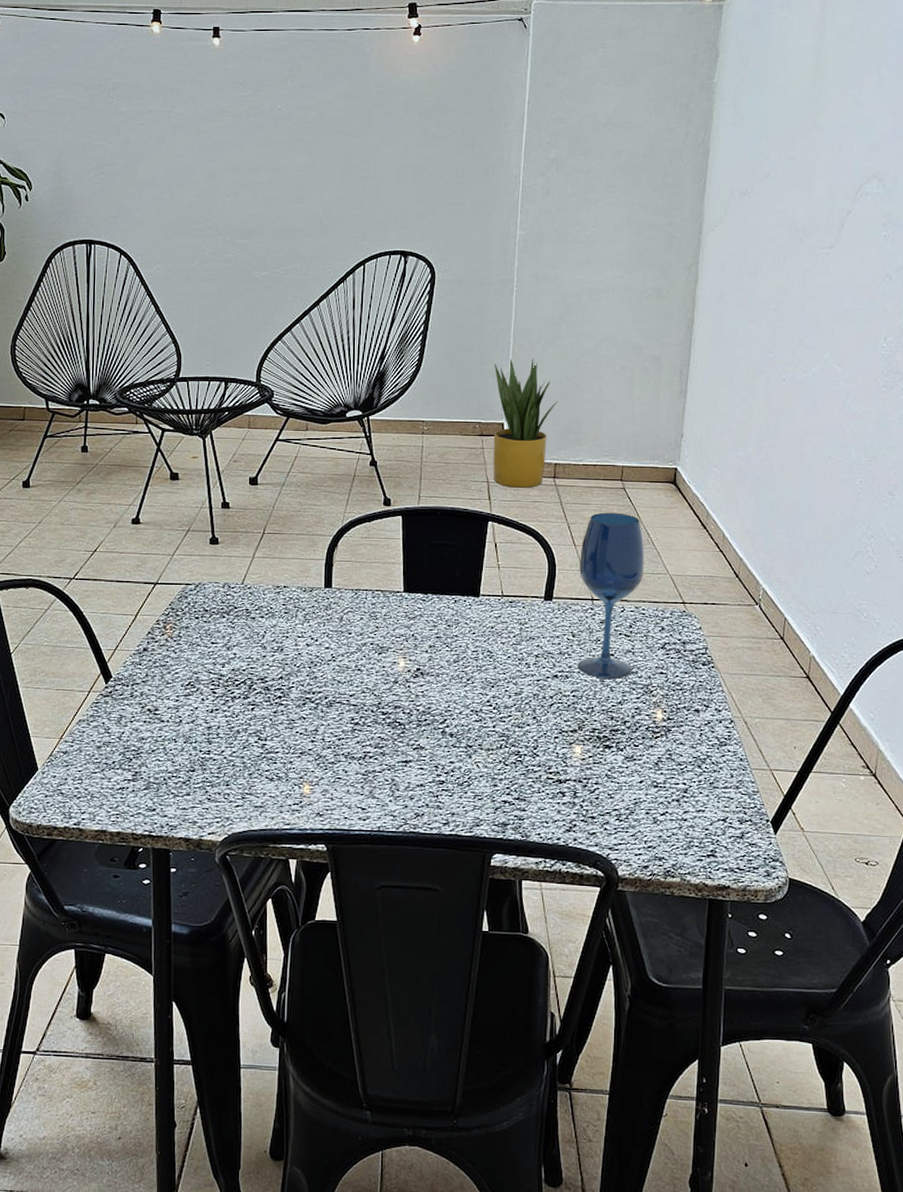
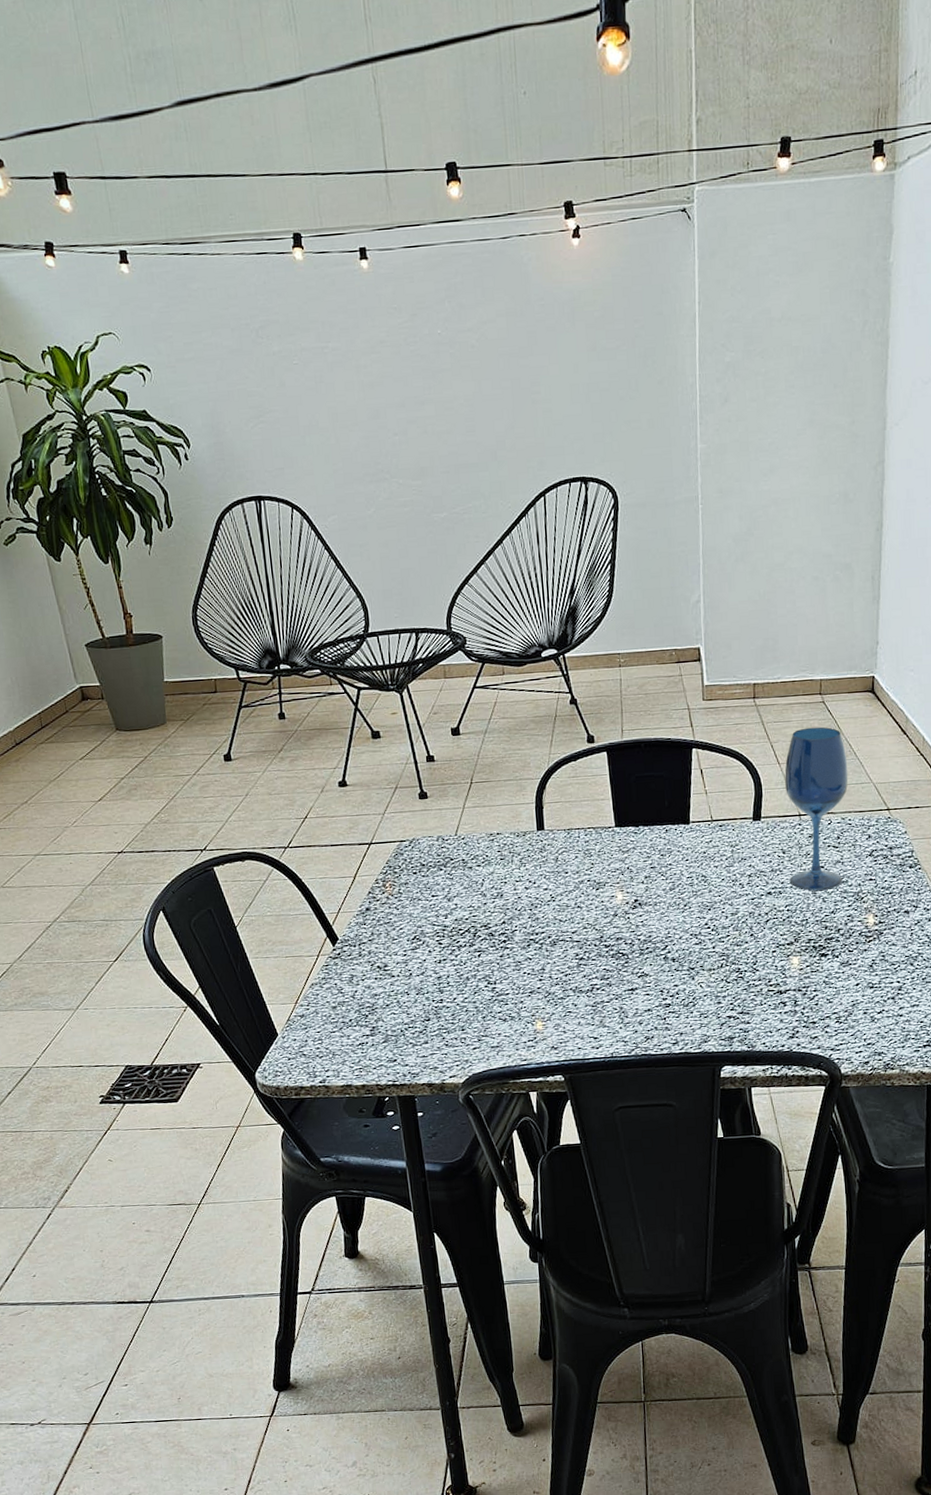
planter: present [493,358,558,488] -> none [685,578,753,712]

